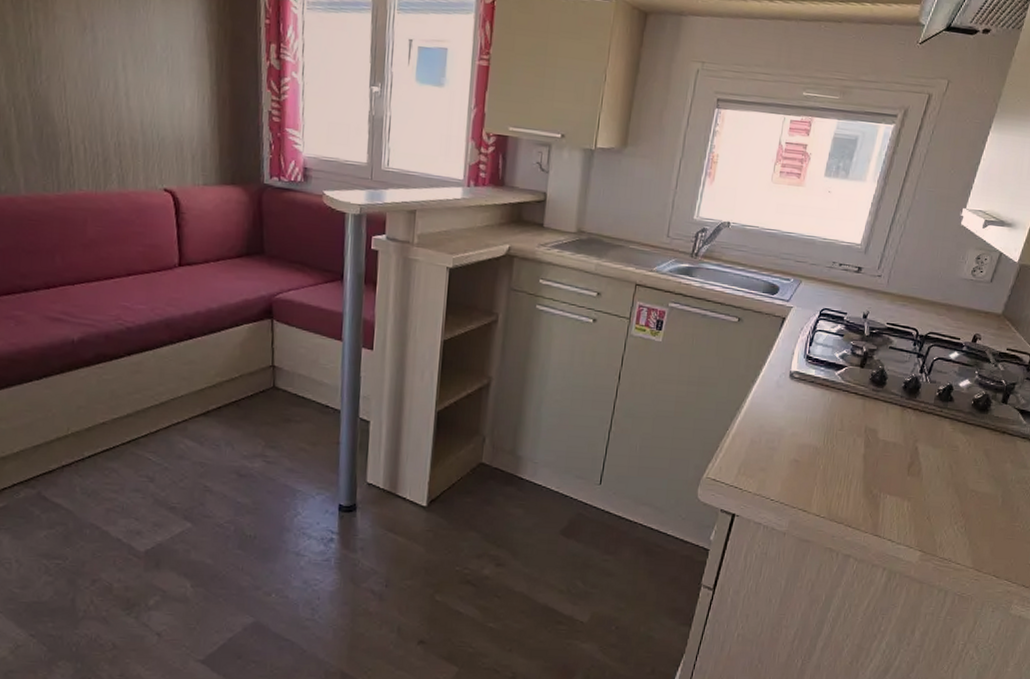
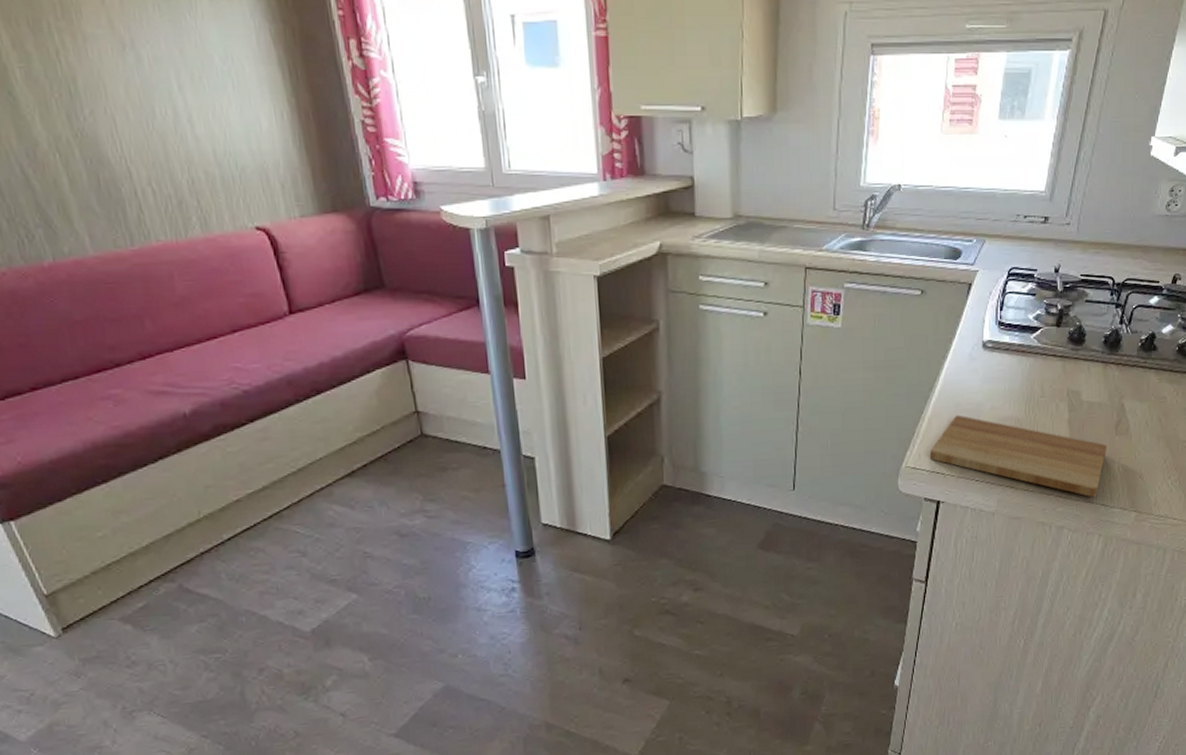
cutting board: none [729,436,898,532] -> present [929,414,1107,497]

